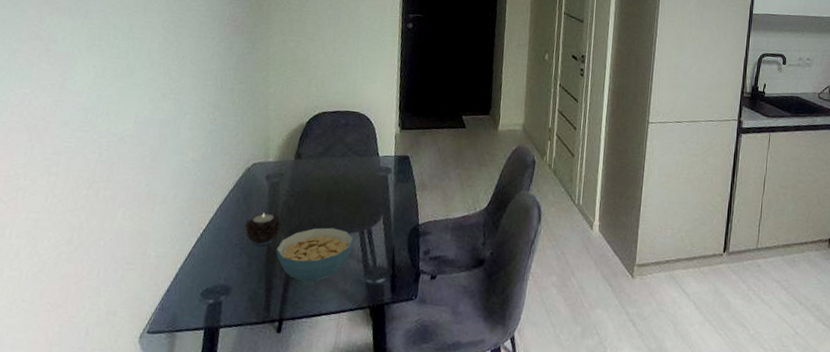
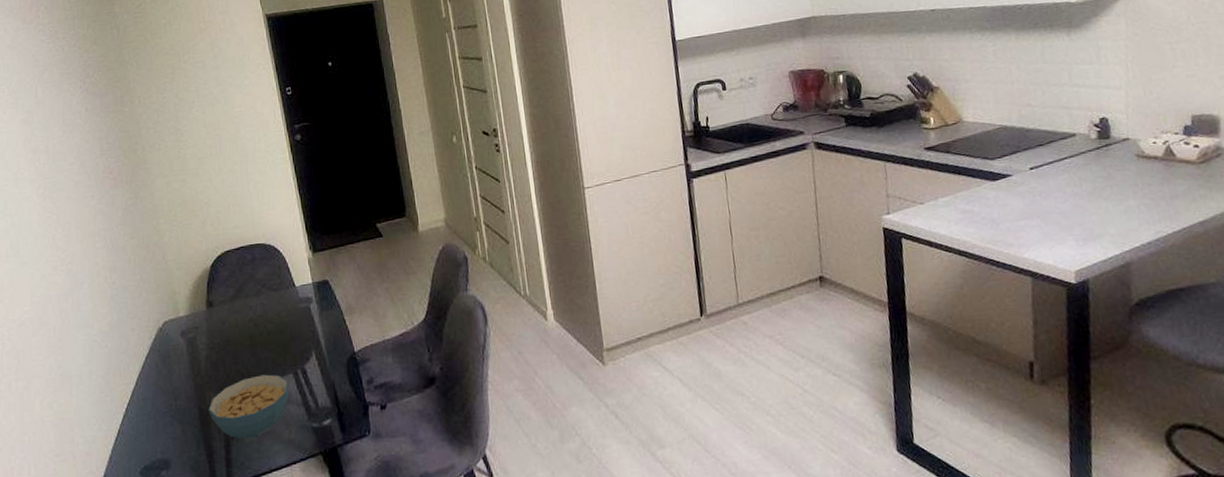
candle: present [244,212,282,246] -> none [170,372,208,410]

